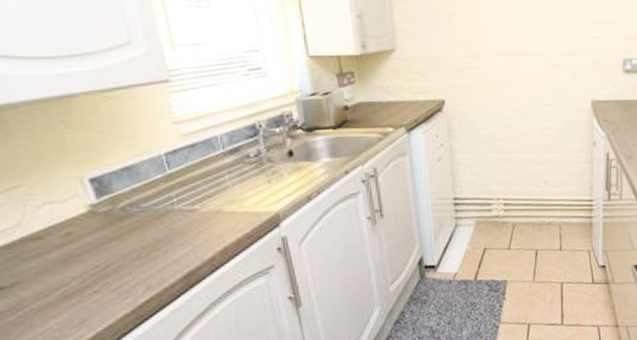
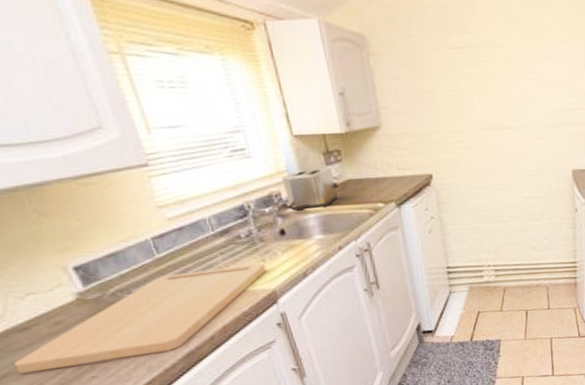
cutting board: none [24,184,271,284] -> present [14,263,266,375]

